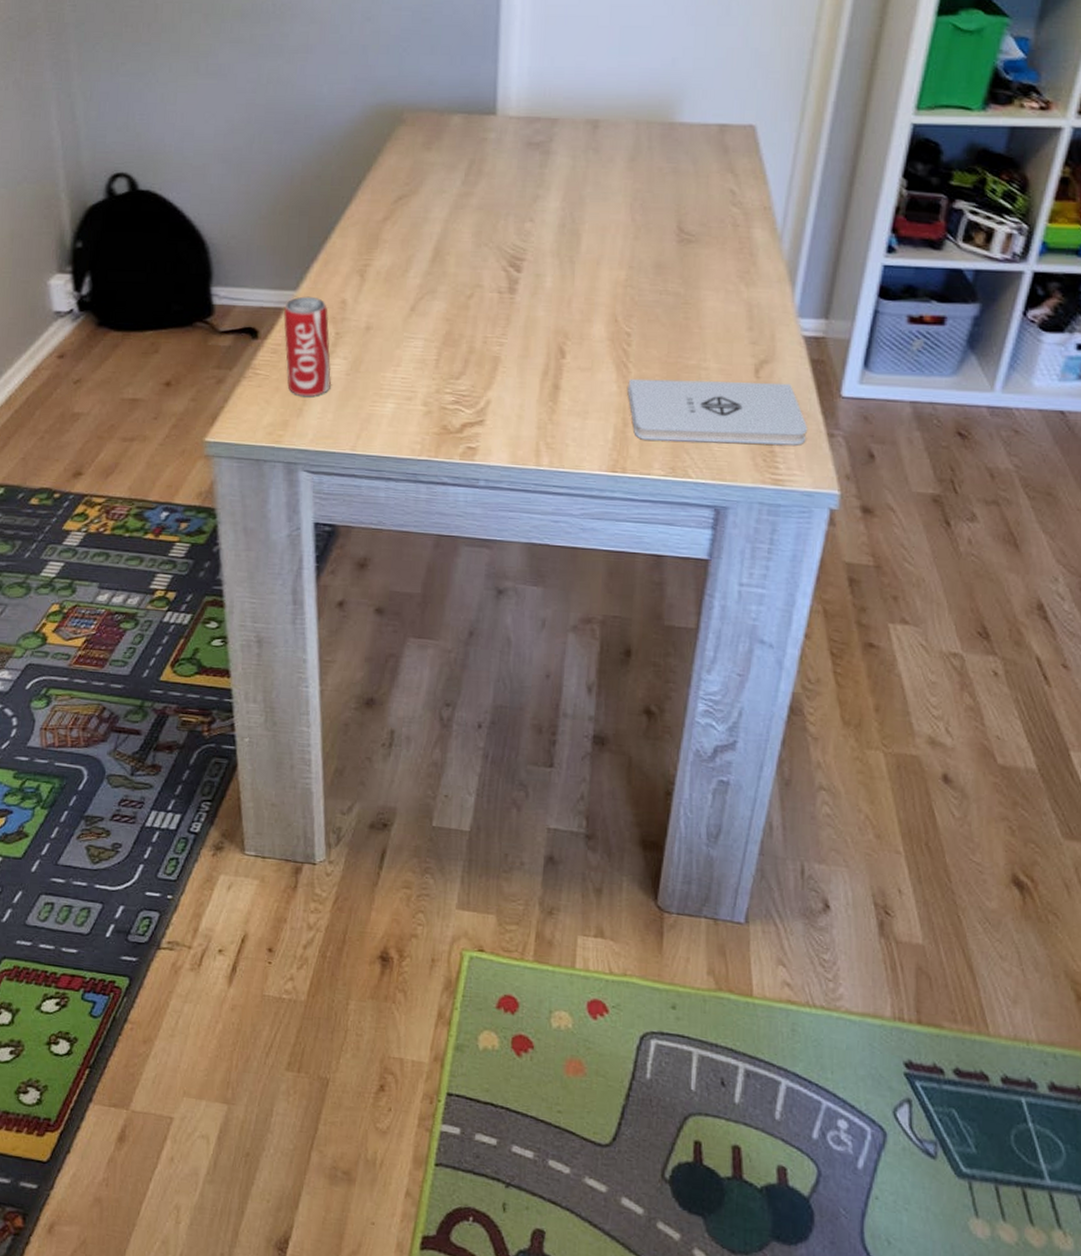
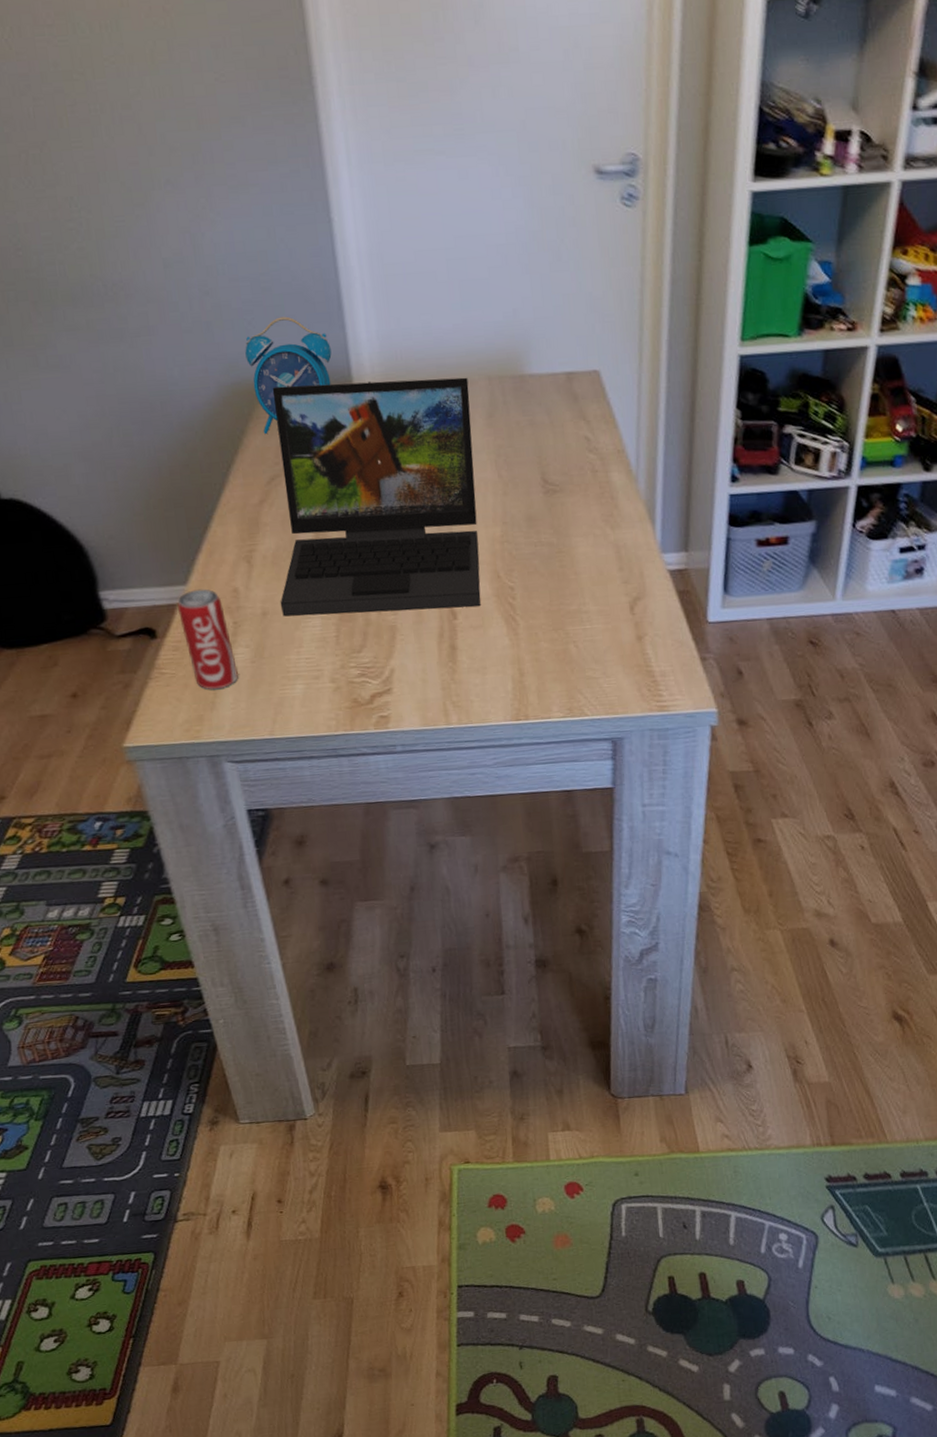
laptop: none [385,111,615,349] -> present [272,377,481,617]
alarm clock: none [395,46,480,156] -> present [245,316,332,435]
notepad: present [627,378,808,445] -> none [518,616,683,687]

